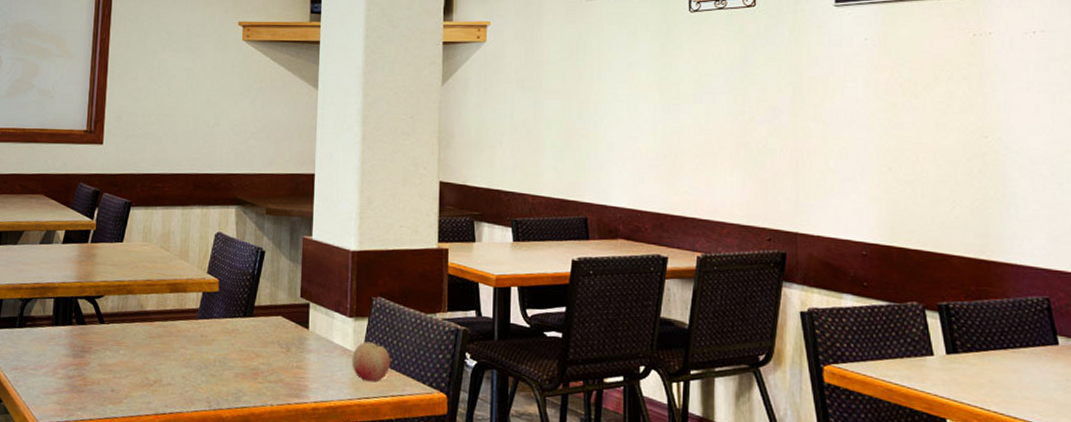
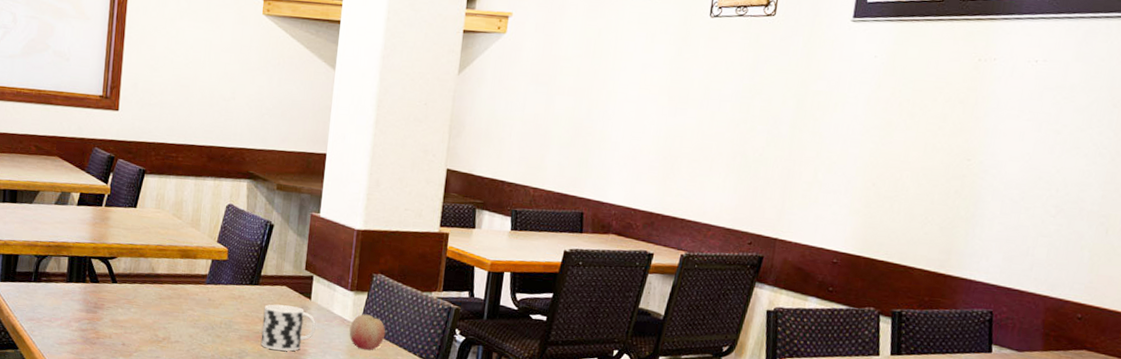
cup: none [258,336,316,388] -> present [260,304,316,351]

